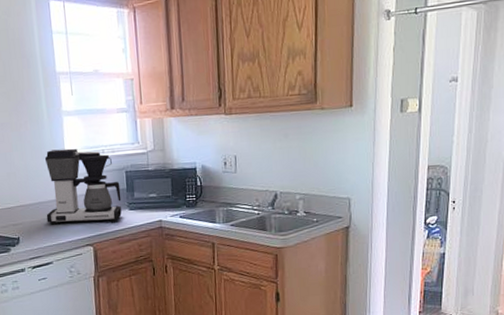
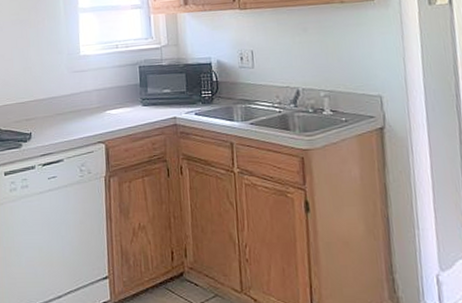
coffee maker: present [44,148,122,225] -> none [59,43,135,121]

